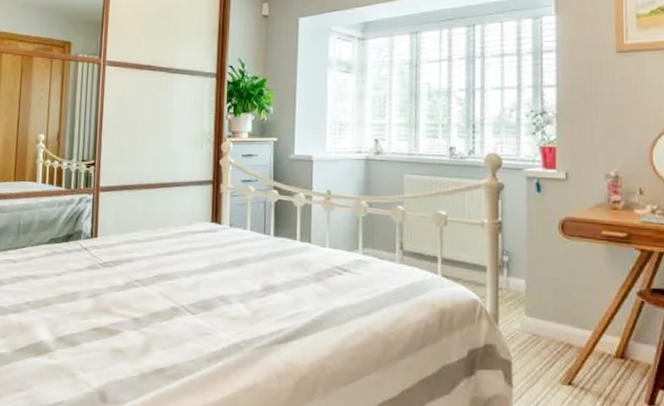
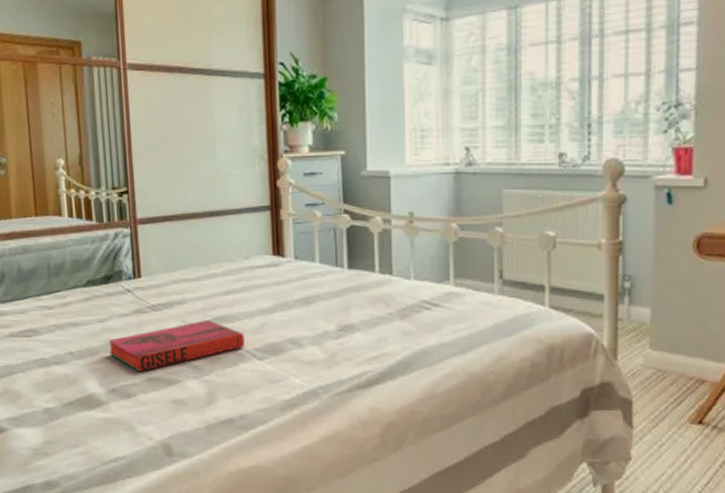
hardback book: none [61,276,181,323] -> present [108,319,245,373]

